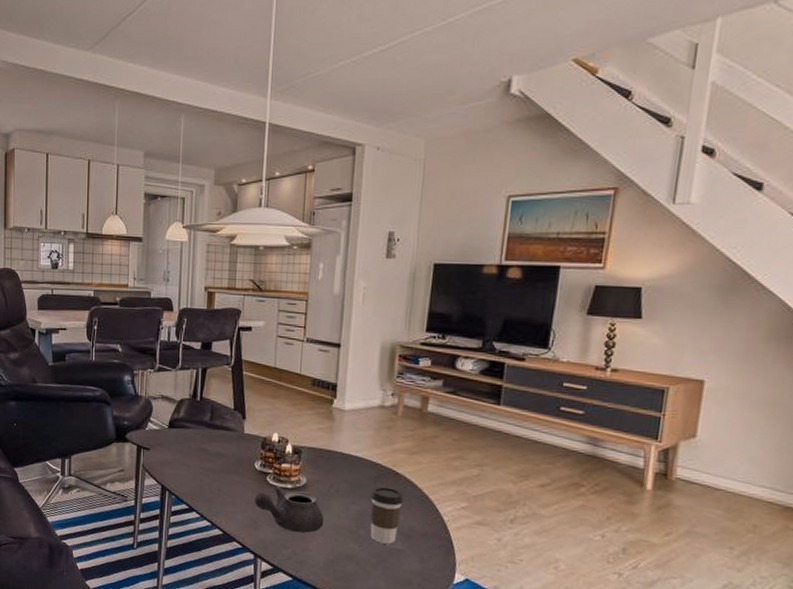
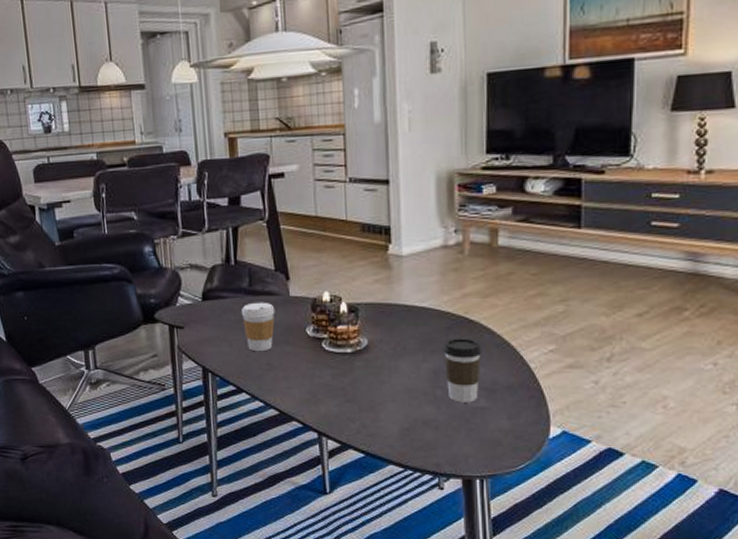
coffee cup: none [200,434,230,479] -> present [241,302,275,352]
teapot: present [255,485,324,533] -> none [311,351,393,403]

